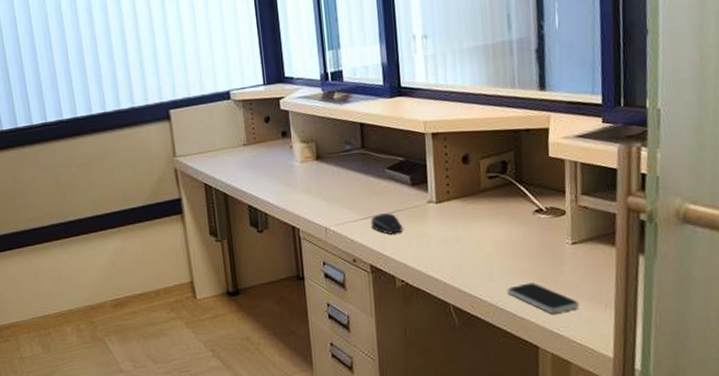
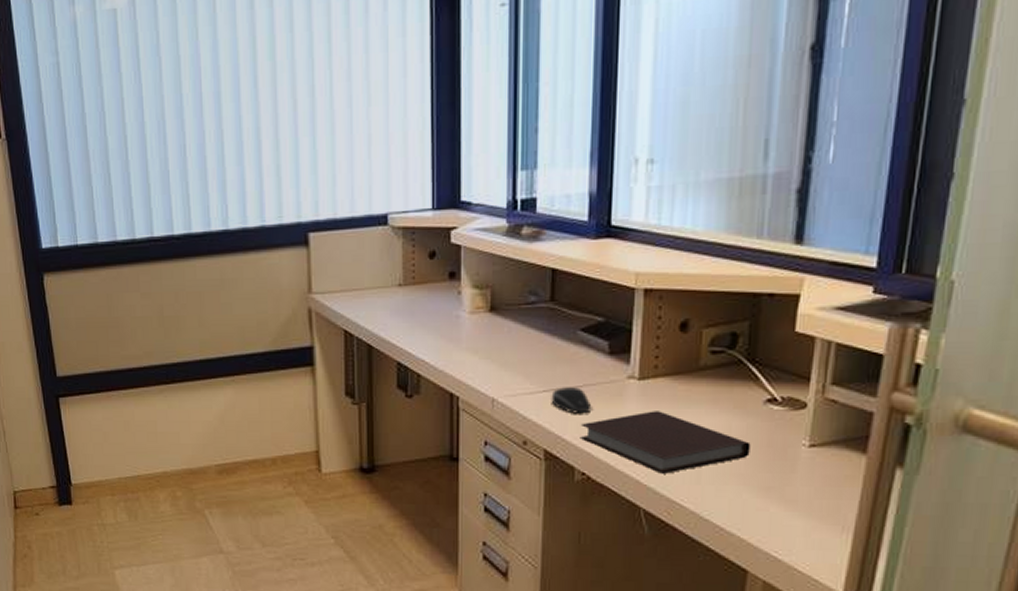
notebook: none [396,226,528,276] -> present [580,411,751,474]
smartphone: present [507,283,579,314] -> none [716,491,808,532]

